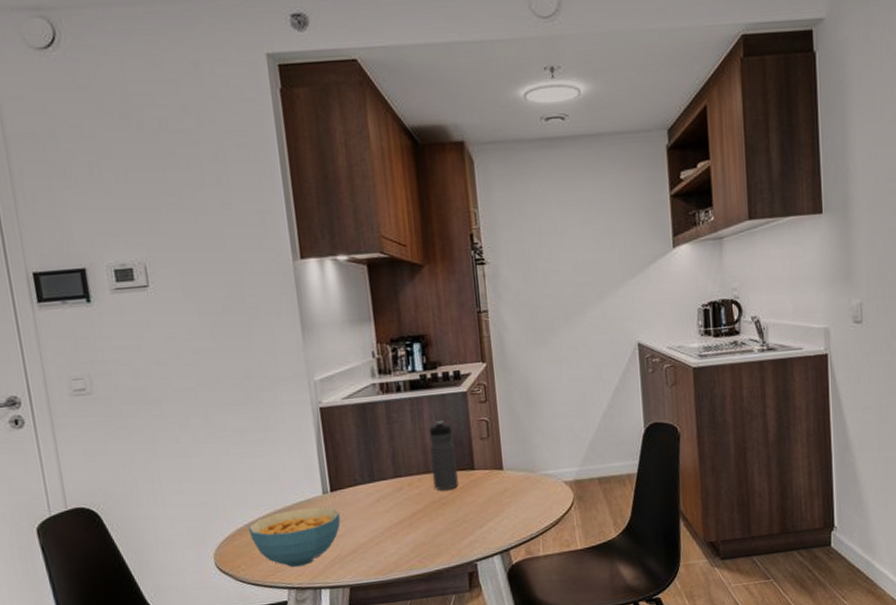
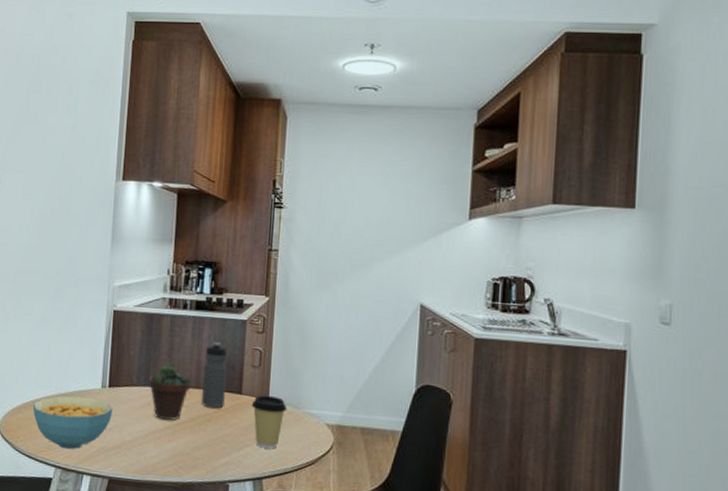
succulent plant: none [373,438,420,514] -> present [148,349,191,421]
coffee cup: none [486,464,523,520] -> present [251,395,288,449]

